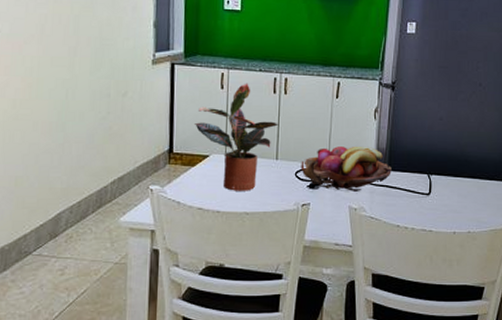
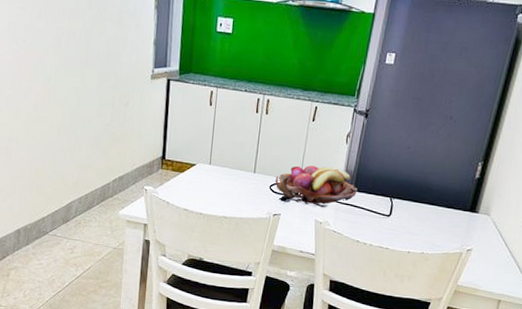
potted plant: present [195,83,278,191] -> none [185,101,258,199]

